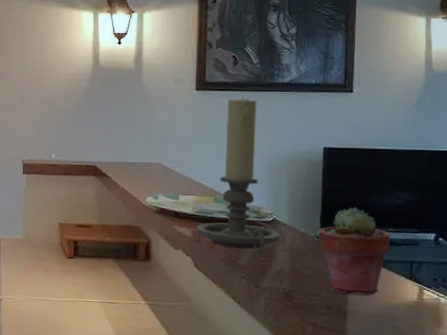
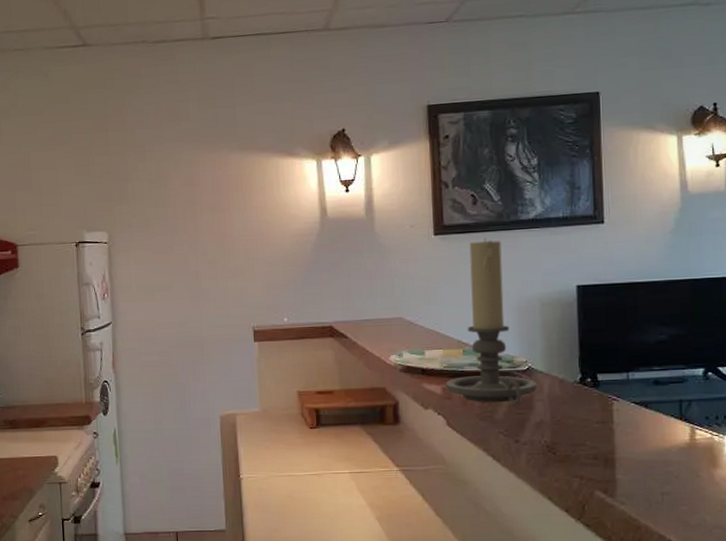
potted succulent: present [318,207,390,295] -> none [578,347,656,441]

